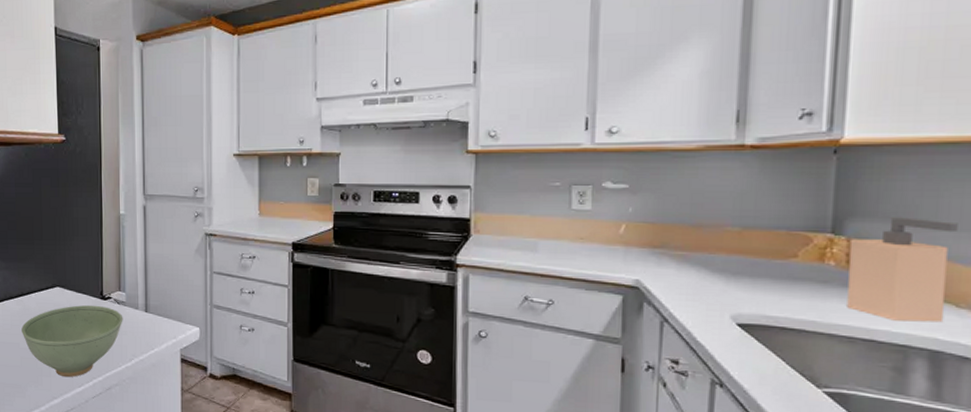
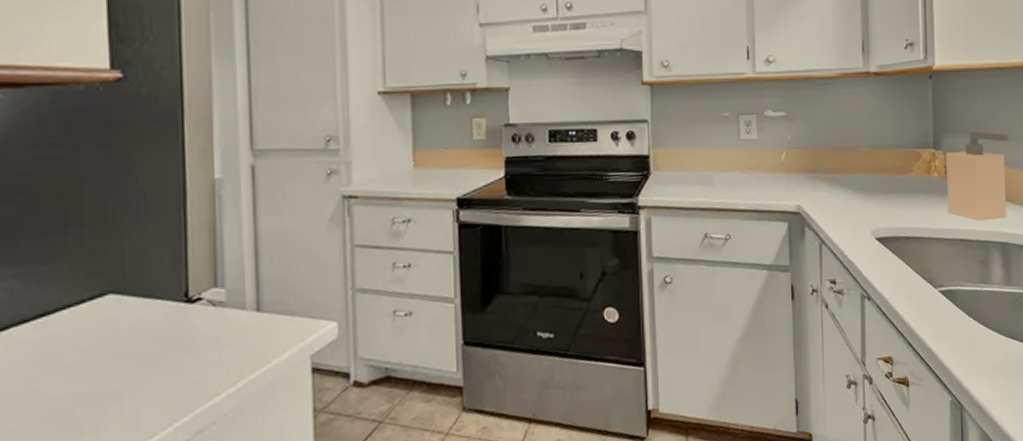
bowl: present [21,305,123,378] -> none [44,312,222,429]

